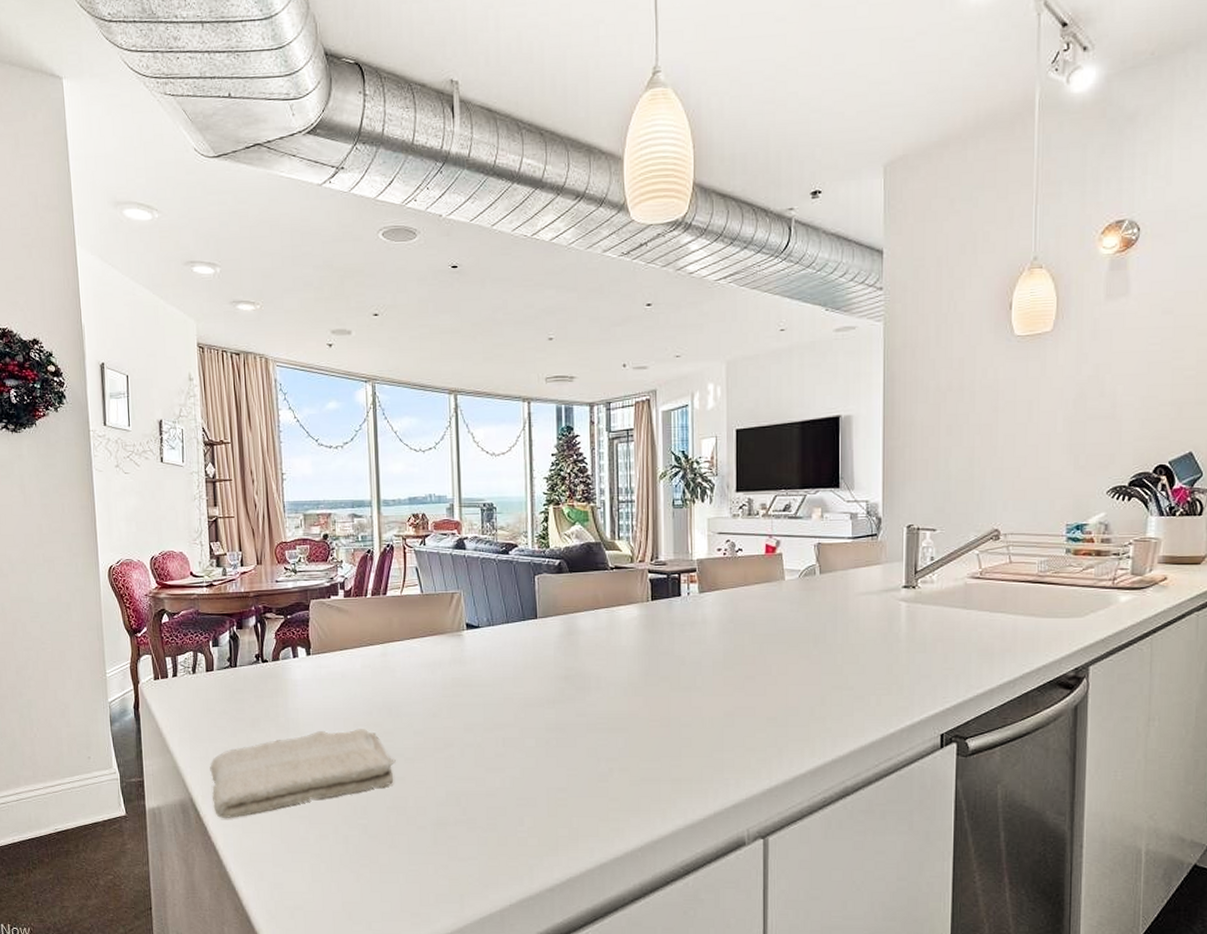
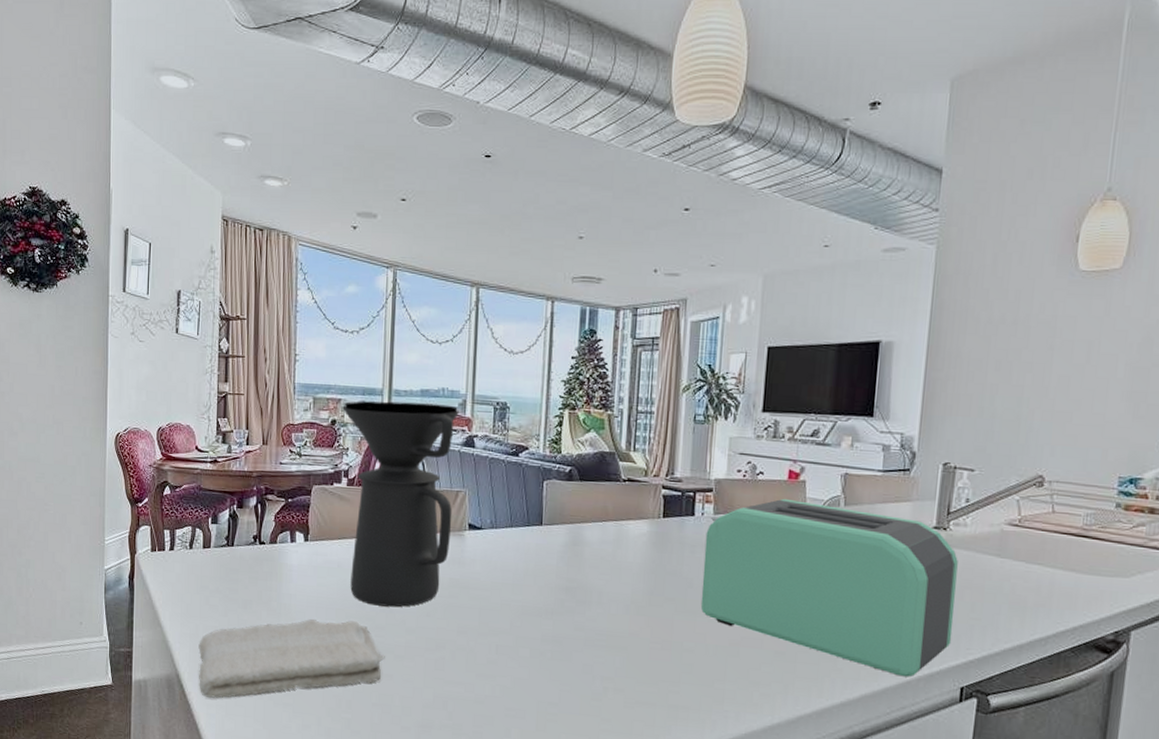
coffee maker: none [333,510,450,711] -> present [342,401,460,607]
toaster: none [693,572,929,730] -> present [700,498,958,677]

